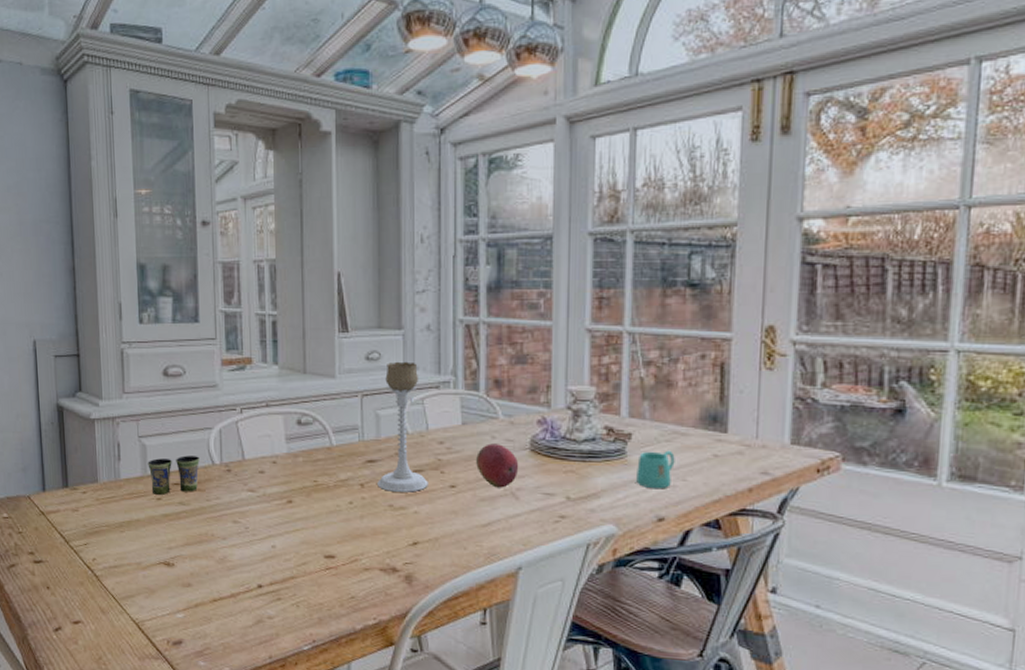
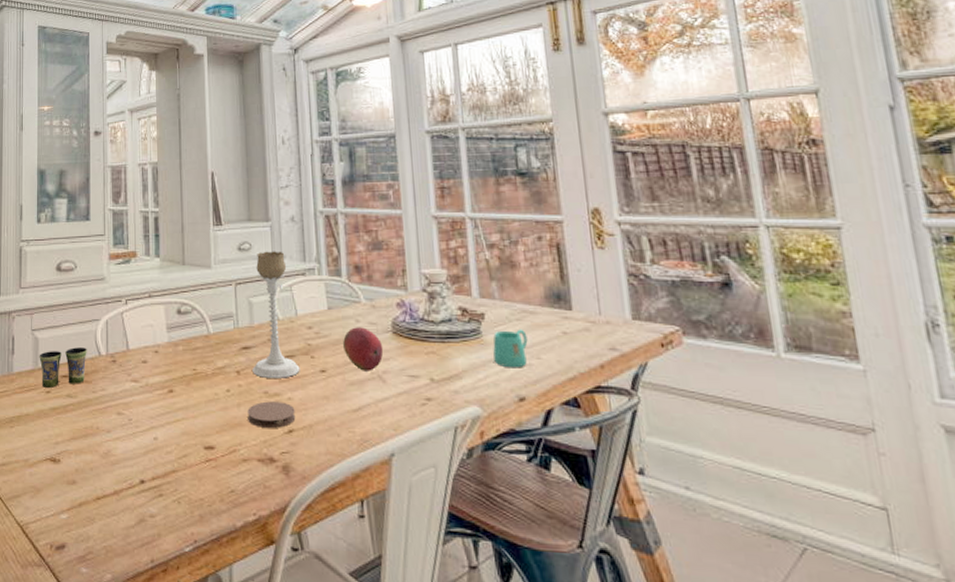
coaster: none [371,514,421,541] -> present [247,401,296,429]

